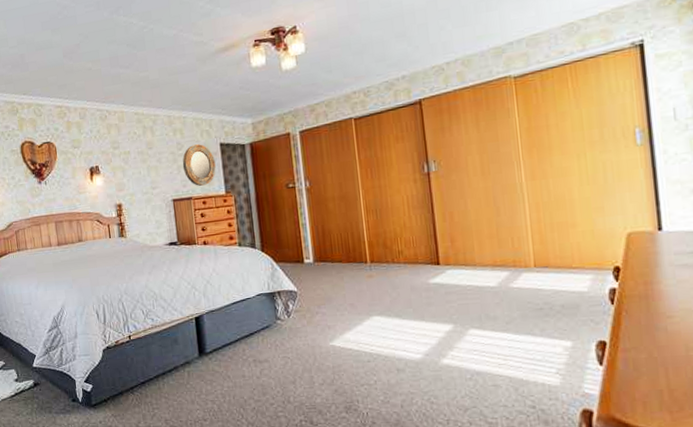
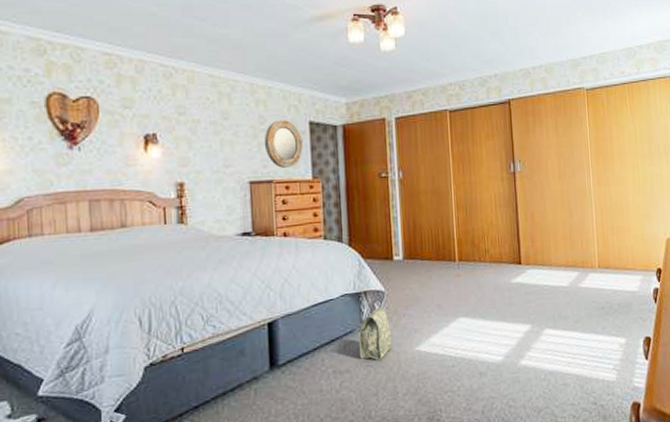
bag: none [274,305,307,352] -> present [358,307,393,360]

